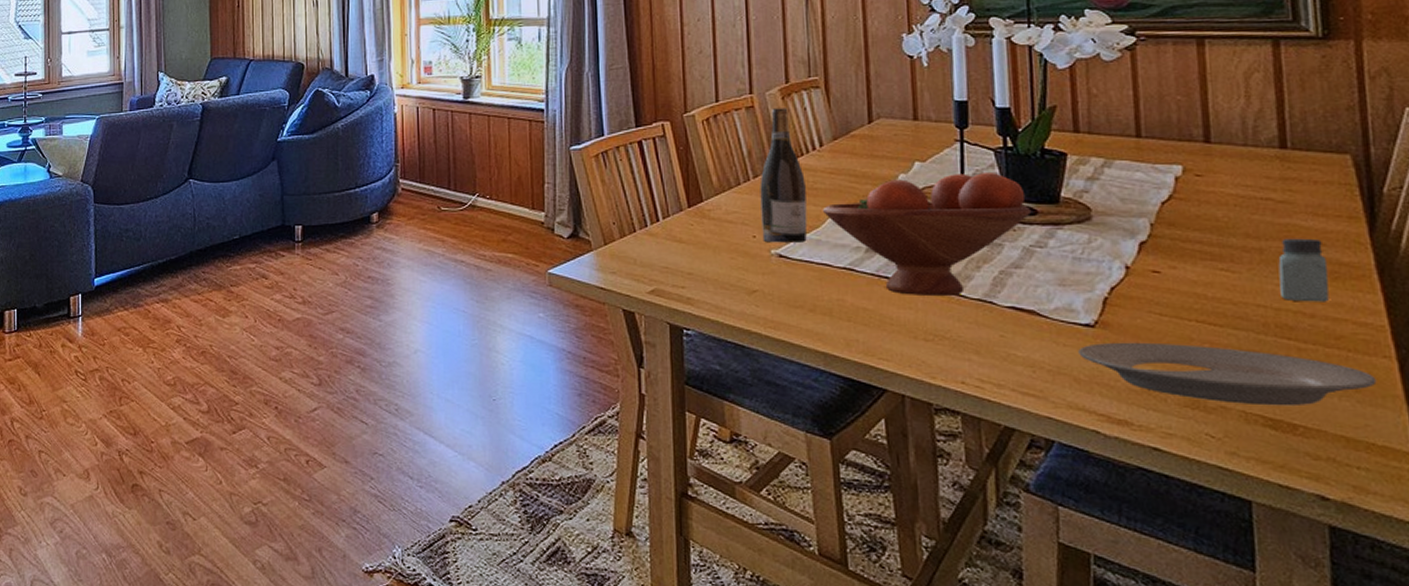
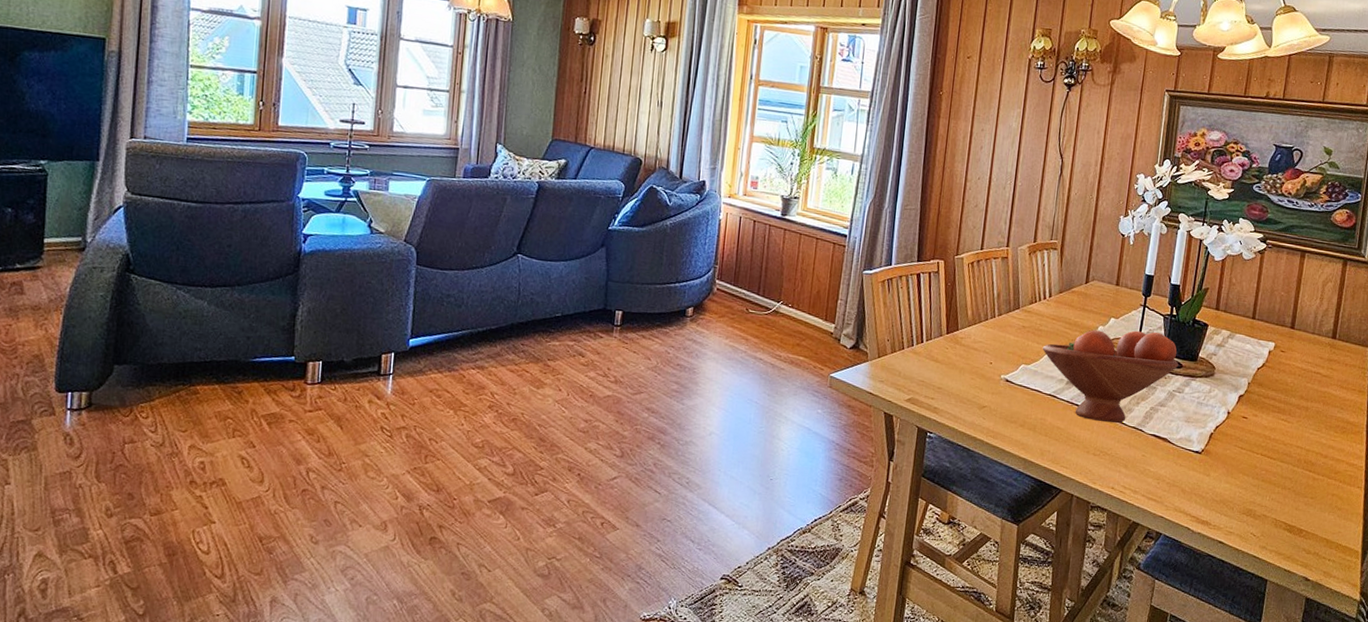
wine bottle: present [760,108,808,243] -> none [996,261,1035,372]
plate: present [1078,342,1377,407] -> none [1188,465,1351,517]
saltshaker: present [1278,238,1329,302] -> none [1312,402,1342,448]

